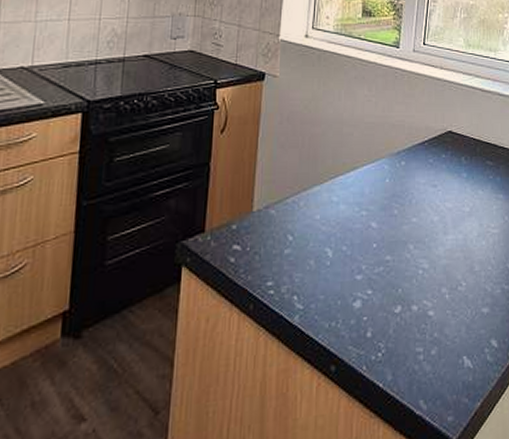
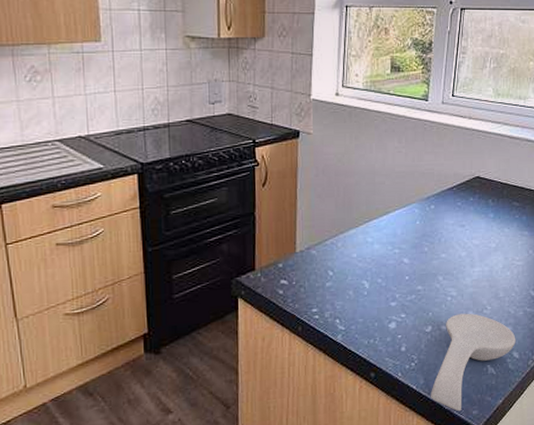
spoon rest: none [400,290,494,418] -> present [431,313,516,412]

